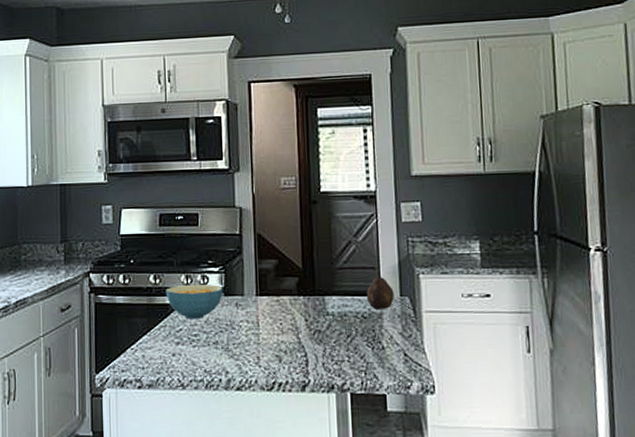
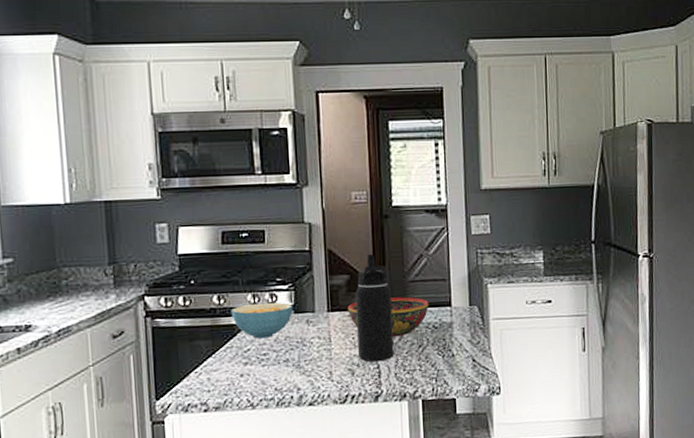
bowl: none [276,284,358,325] -> present [348,297,429,338]
water bottle: none [283,240,322,350] -> present [355,255,394,362]
fruit: present [367,274,394,311] -> none [438,286,464,321]

